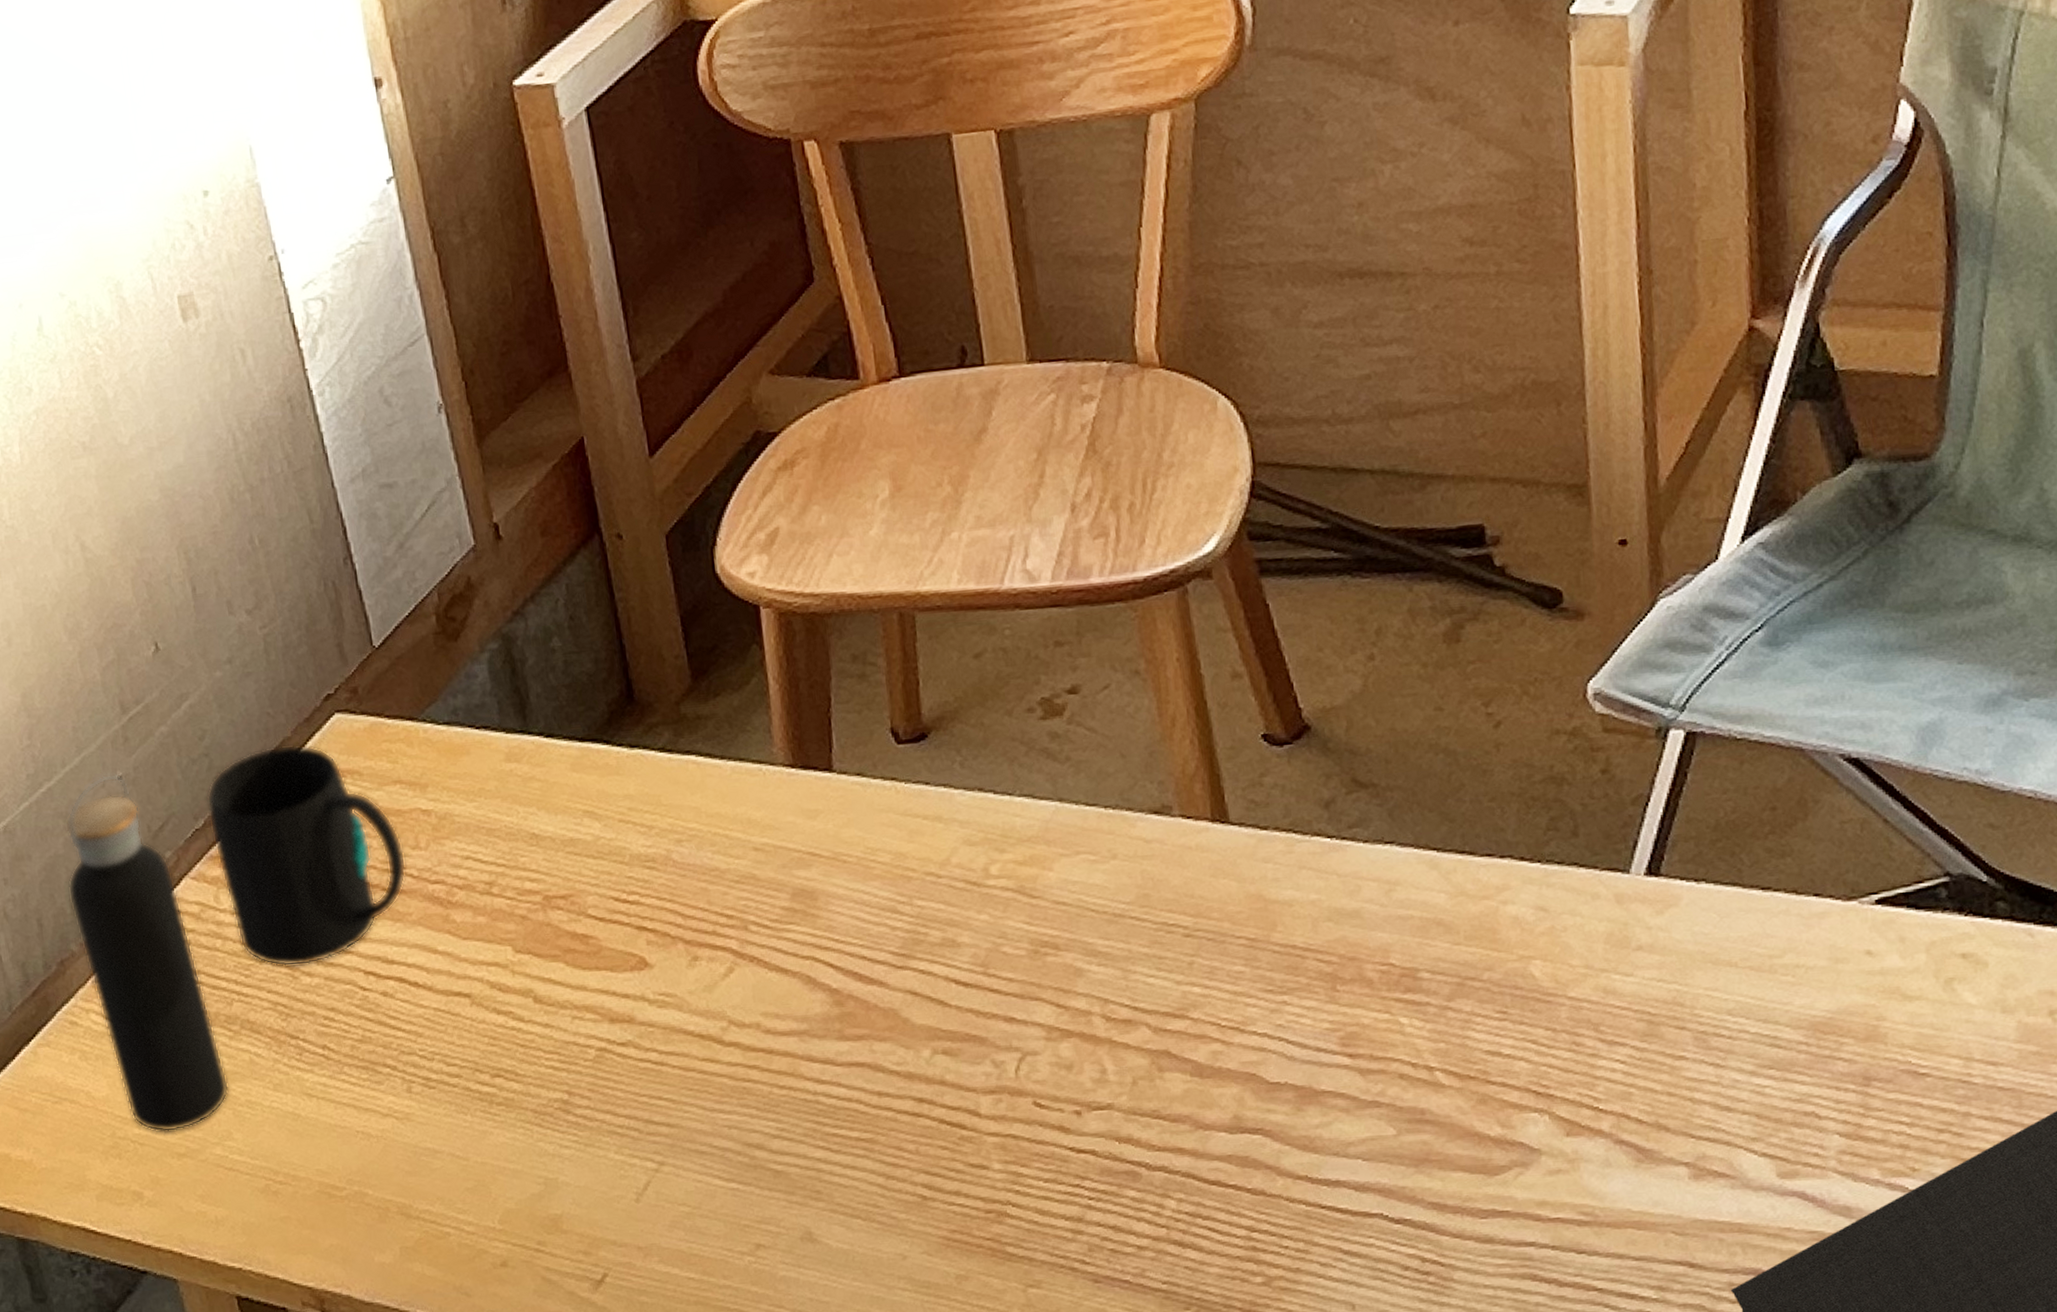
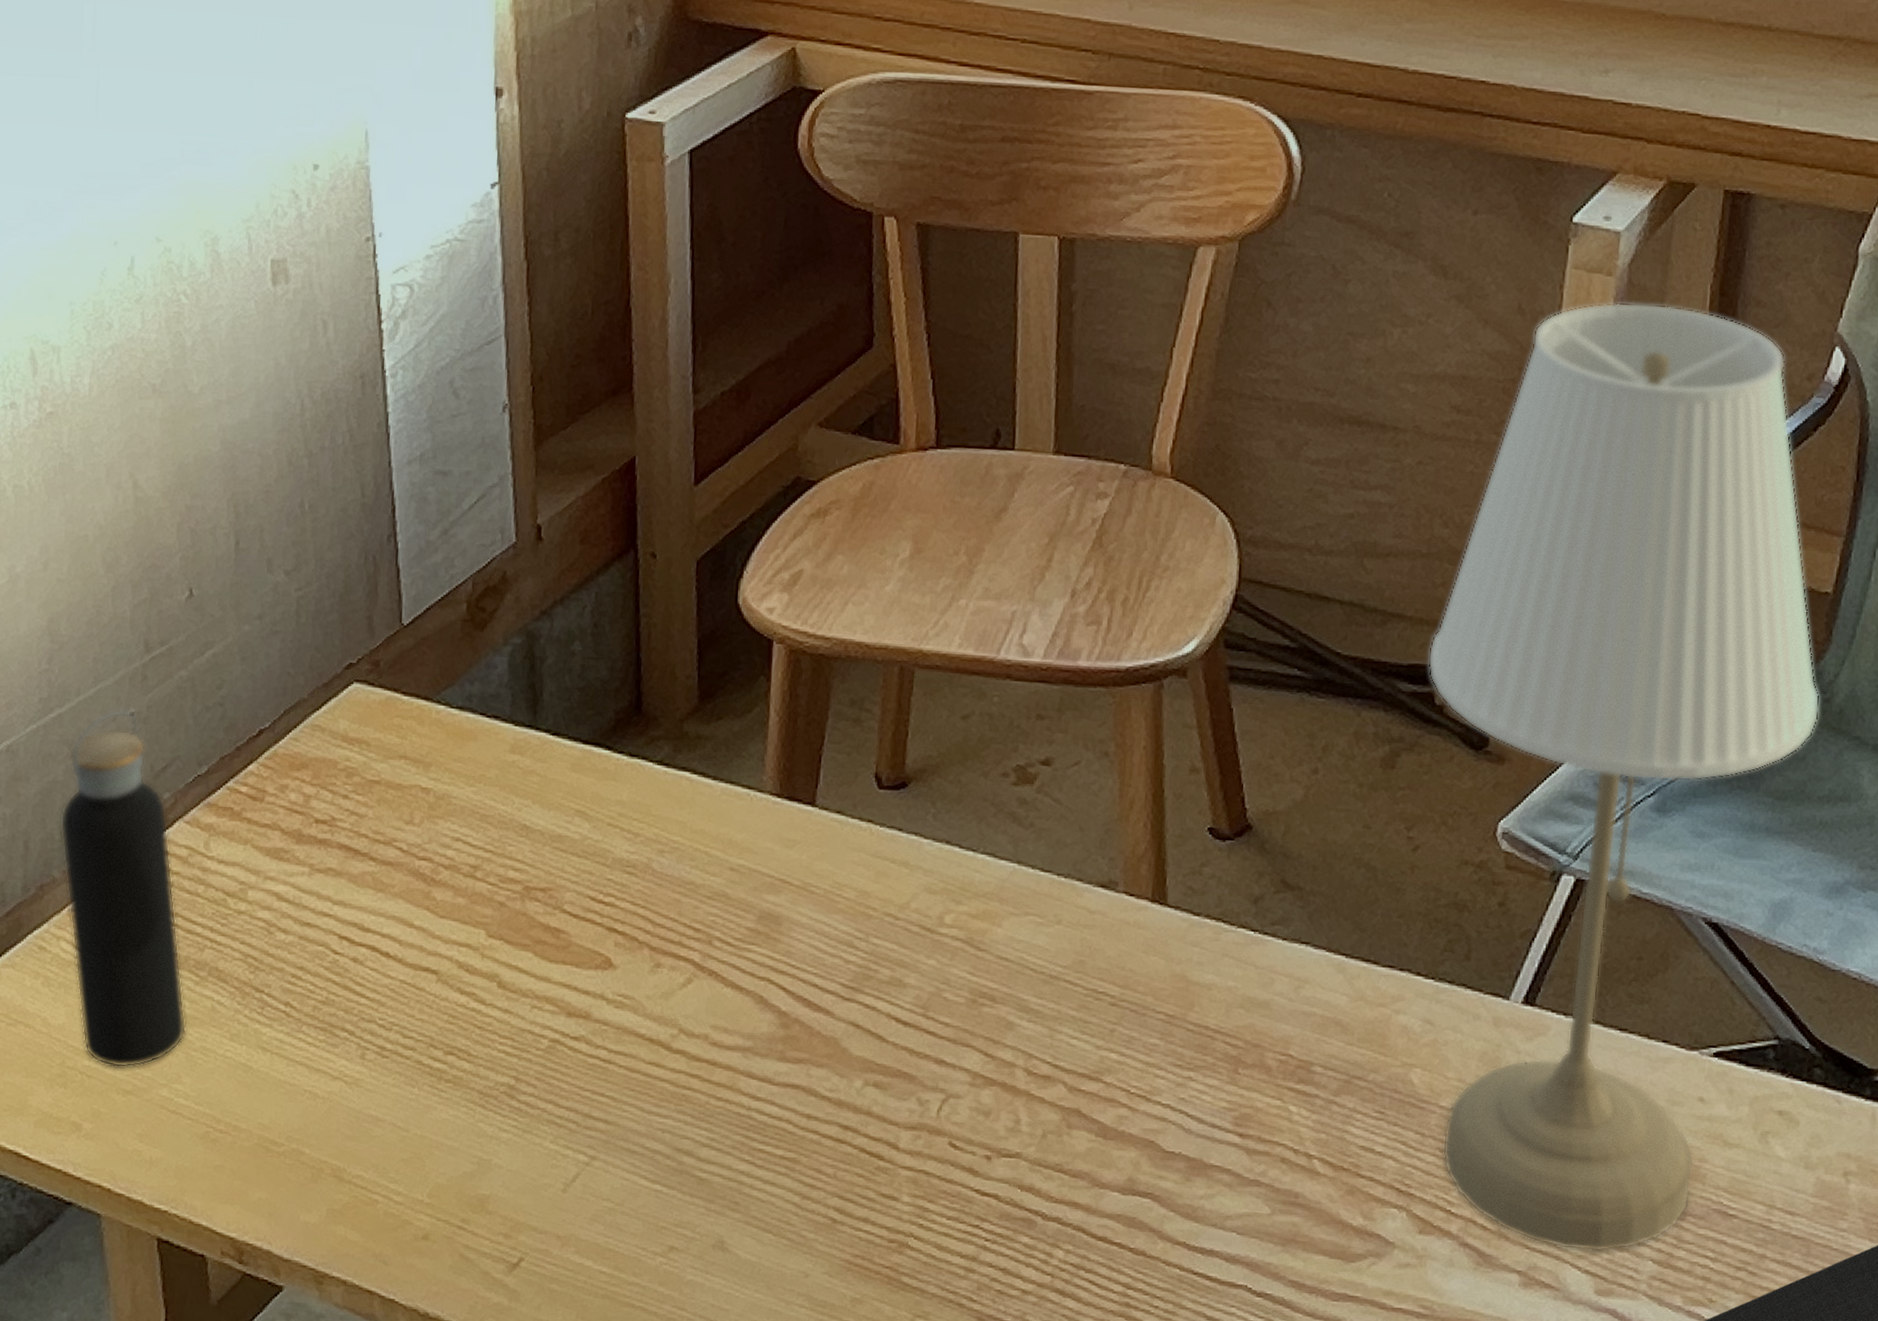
mug: present [206,744,407,967] -> none [212,706,398,922]
desk lamp: none [1478,85,1943,1134] -> present [1428,302,1820,1253]

